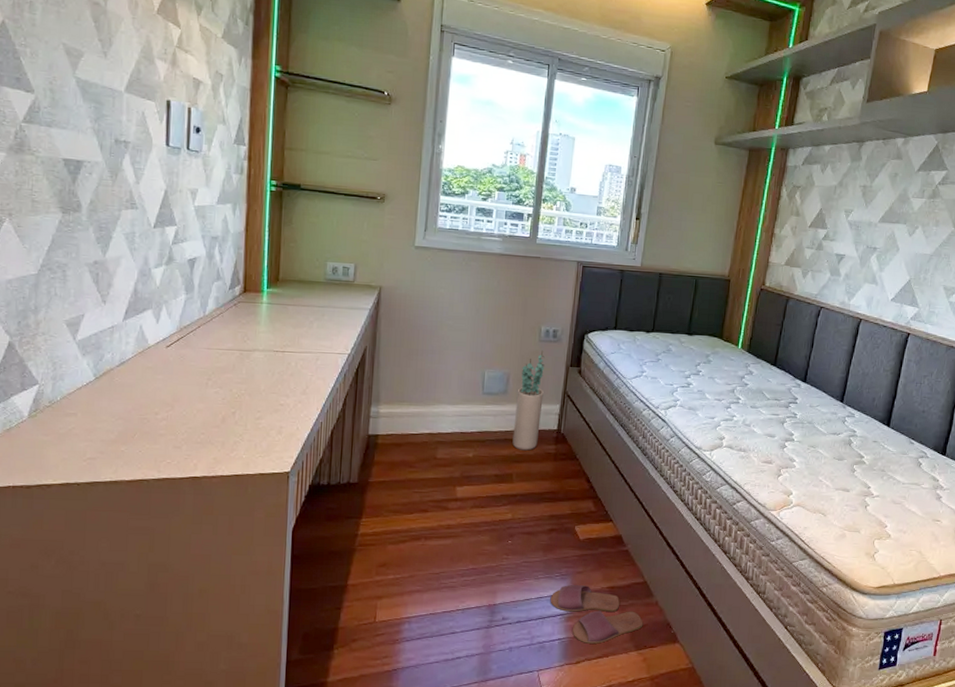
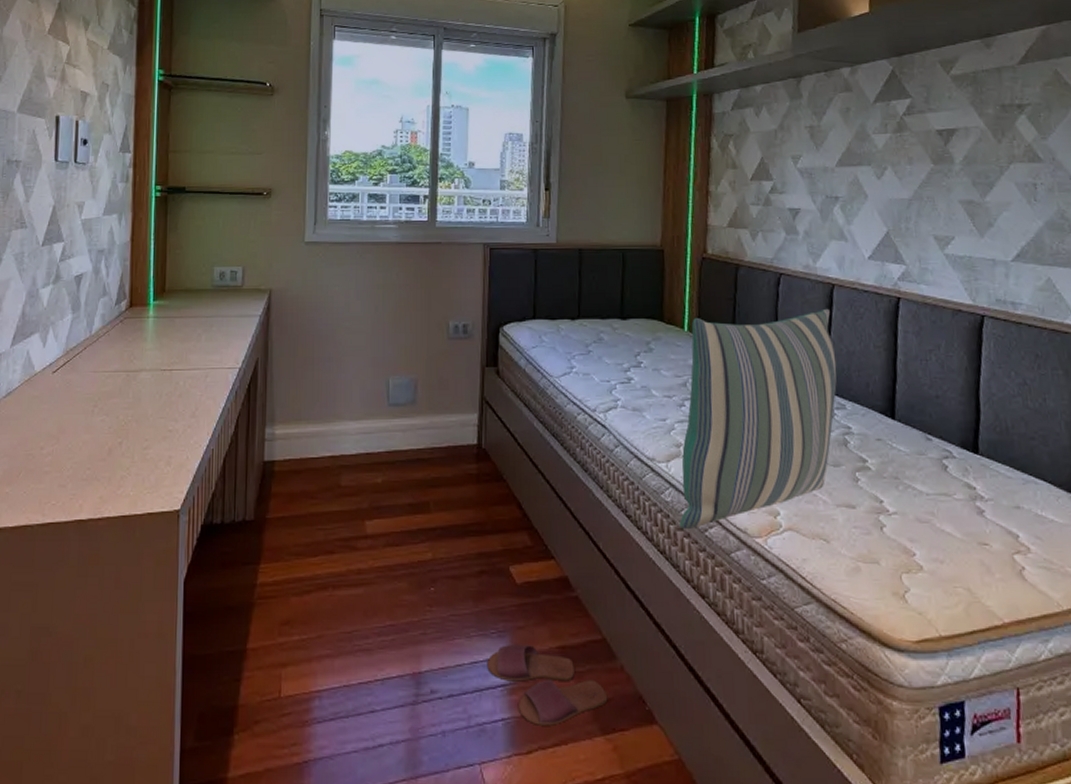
vase: present [512,350,545,451] -> none [426,349,458,472]
pillow: none [715,338,855,503] -> present [680,308,837,530]

